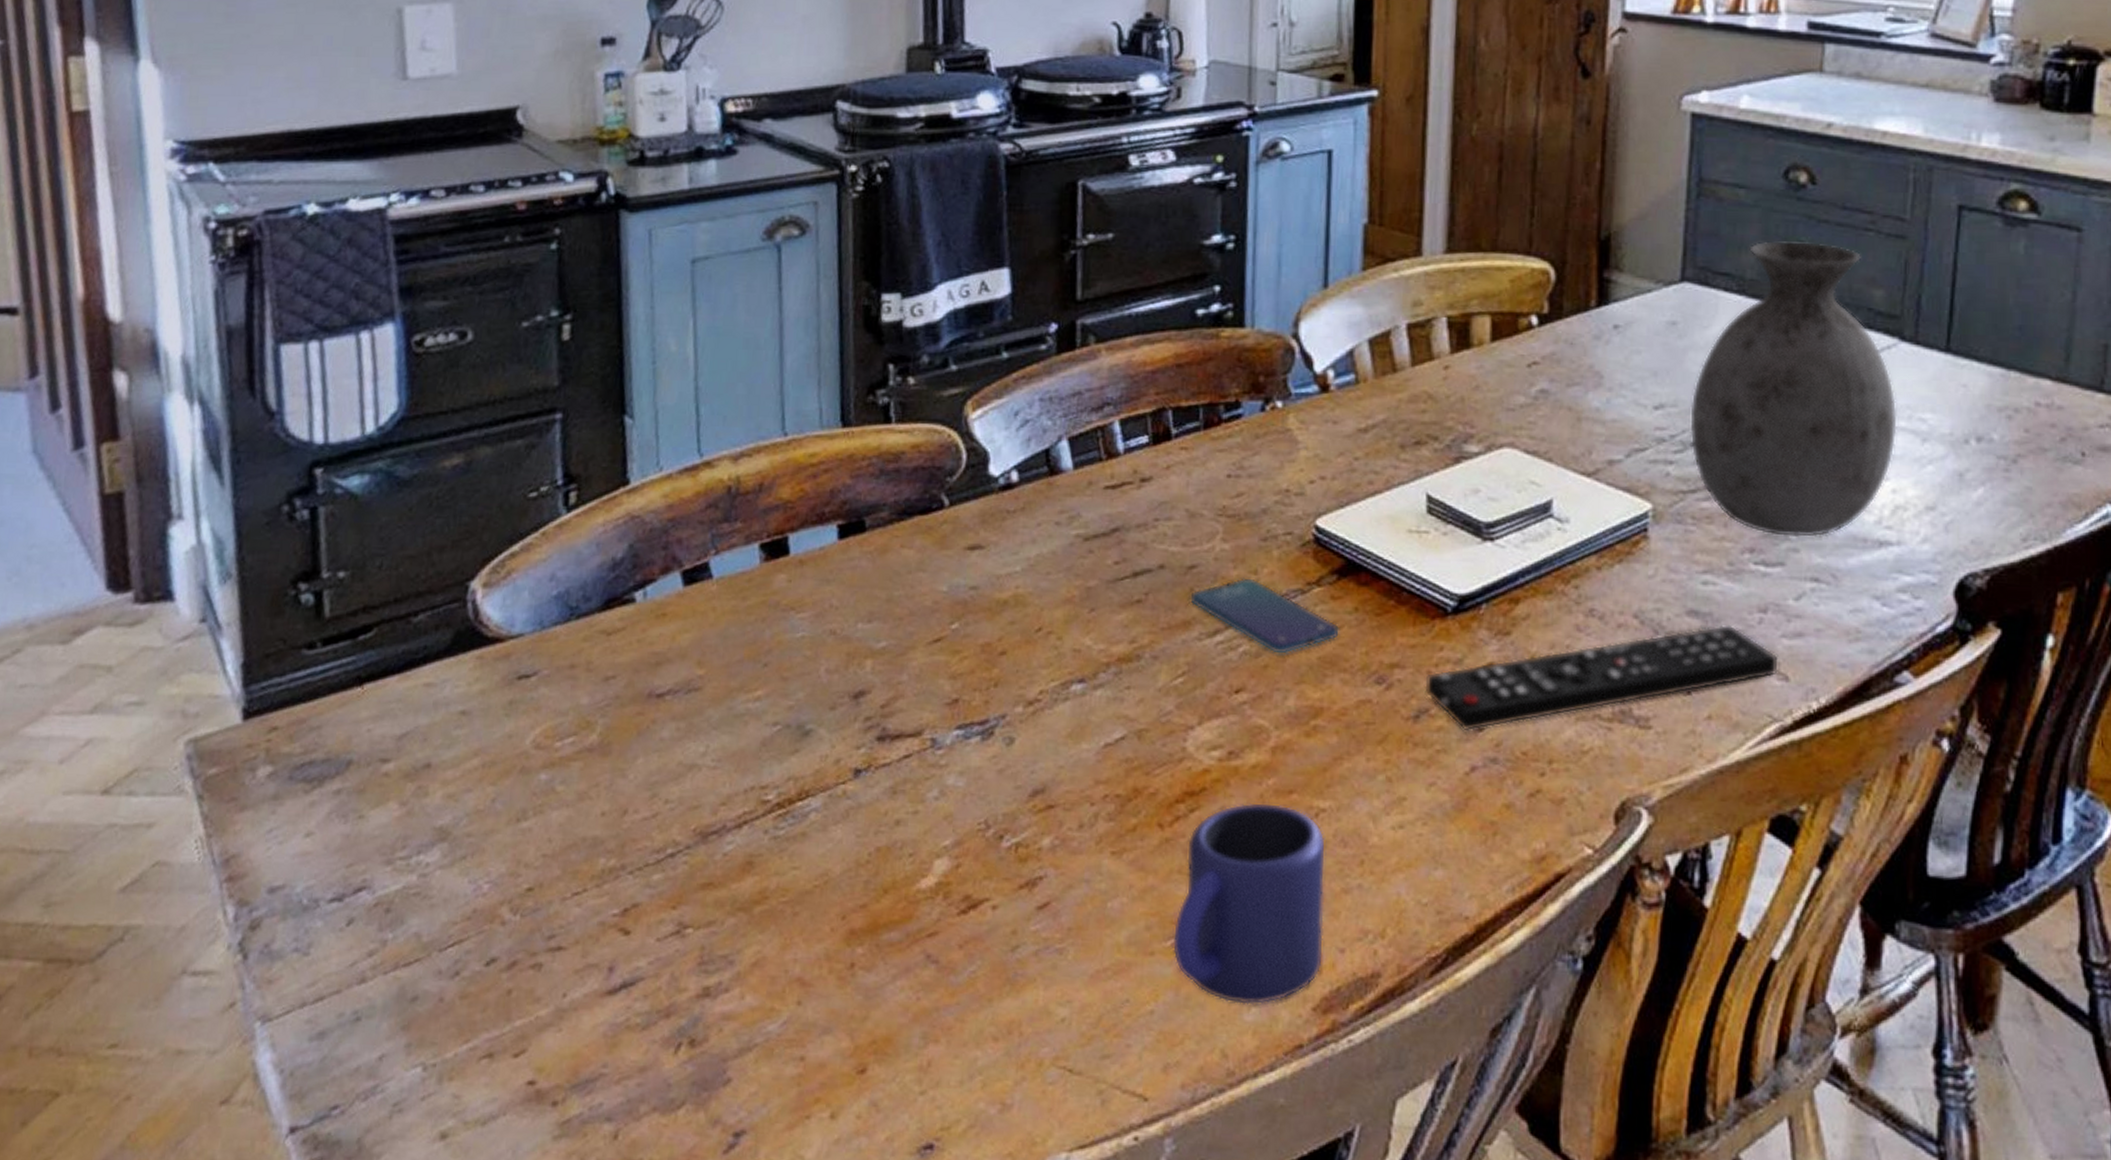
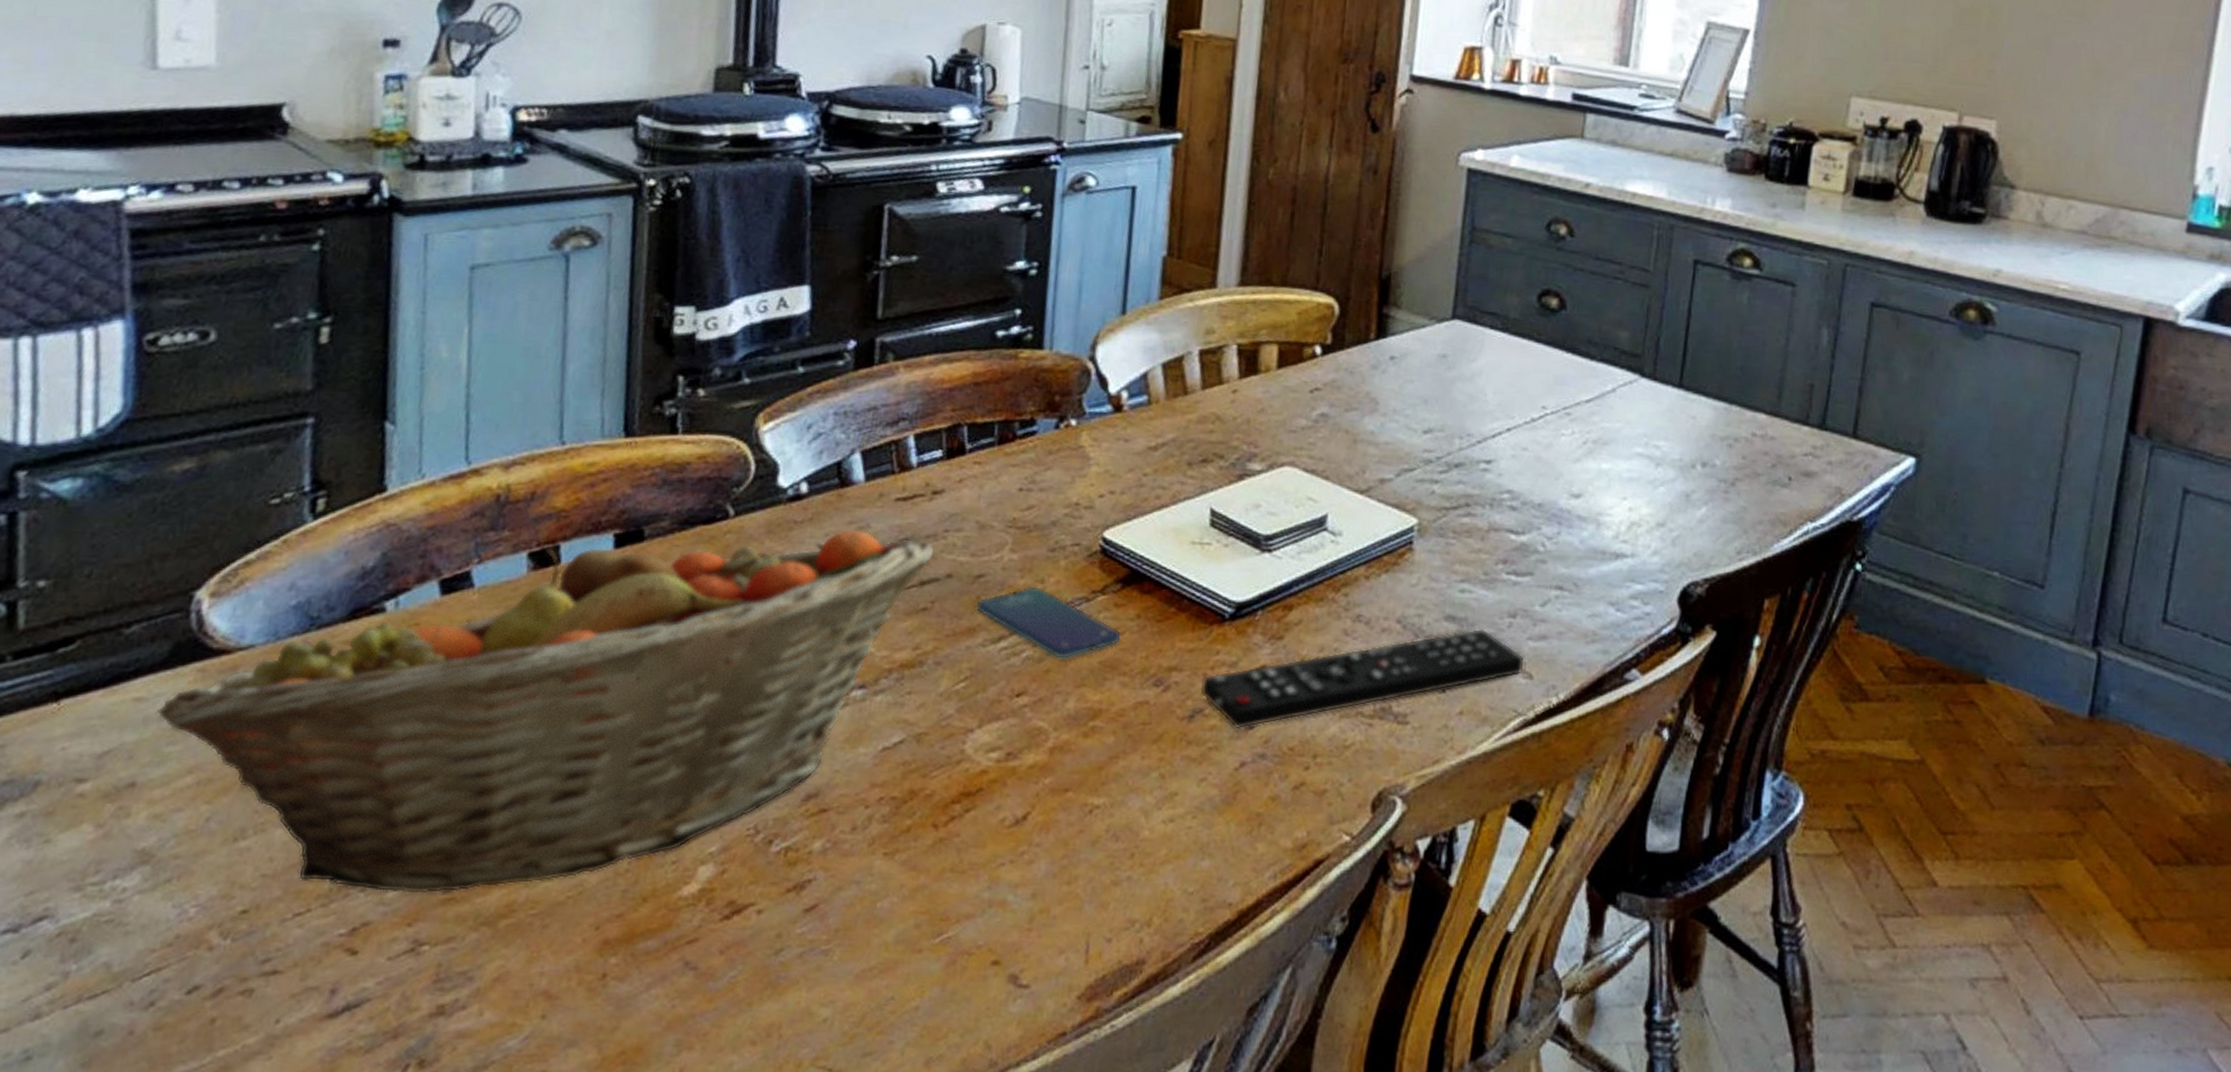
fruit basket: none [445,519,1145,879] -> present [157,529,934,895]
mug: present [1172,802,1326,1005] -> none [941,801,1098,996]
vase: present [1690,240,1897,538] -> none [1454,284,1636,551]

